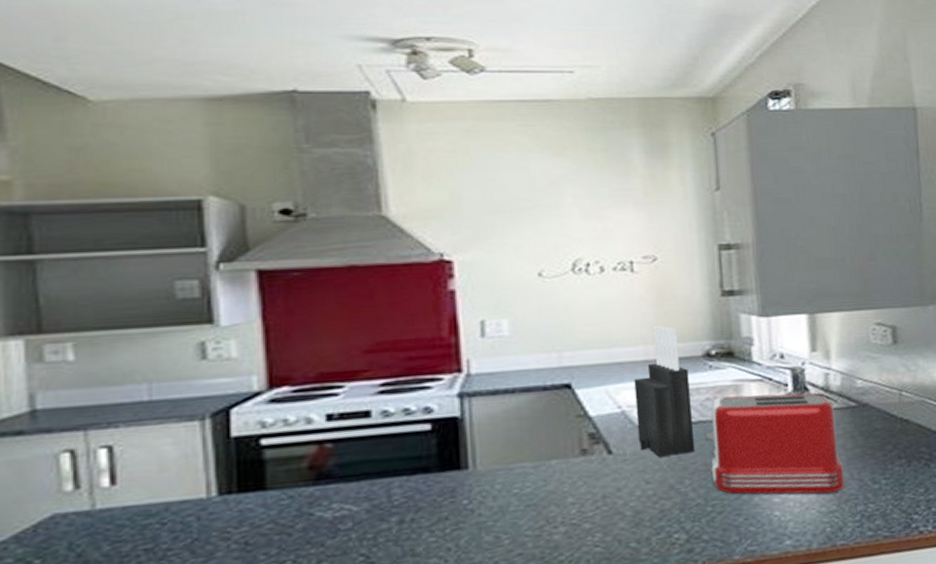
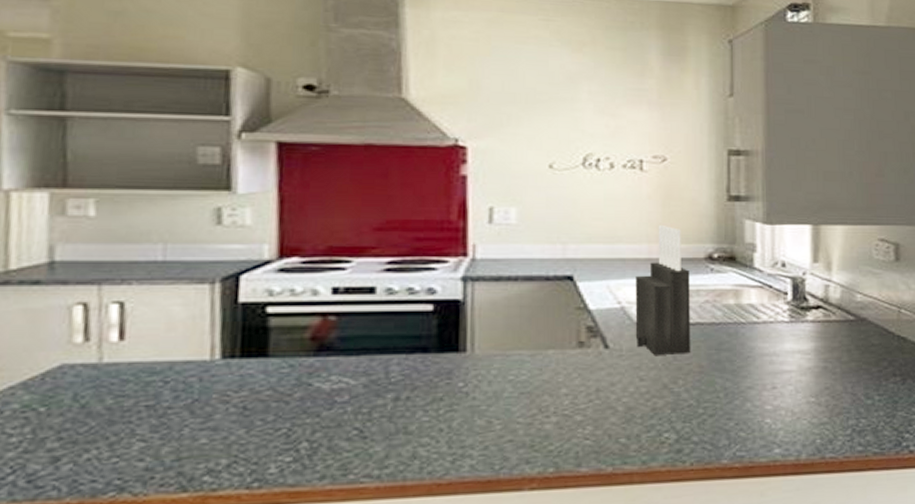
toaster: present [704,393,845,495] -> none [701,299,838,405]

